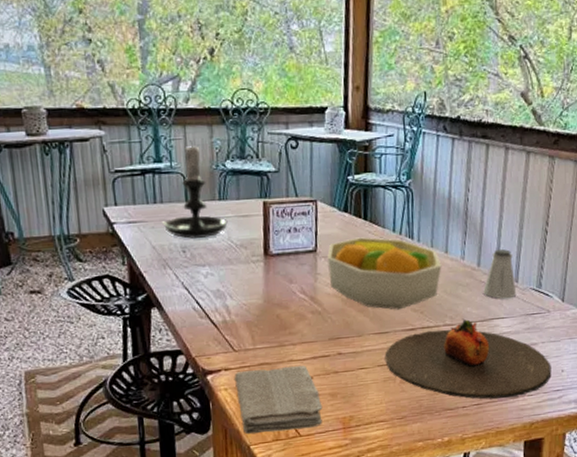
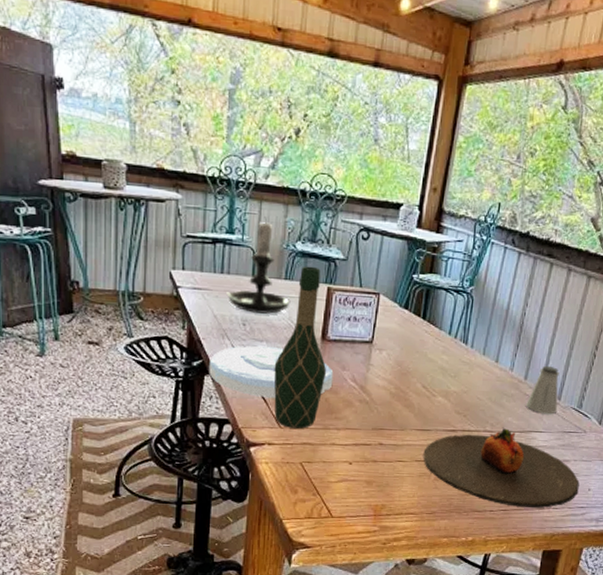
plate: none [154,270,282,323] -> present [209,346,334,398]
wine bottle: none [220,183,274,350] -> present [273,266,326,429]
washcloth: present [233,365,323,435] -> none [275,448,357,511]
fruit bowl: present [326,237,442,310] -> none [380,335,491,410]

